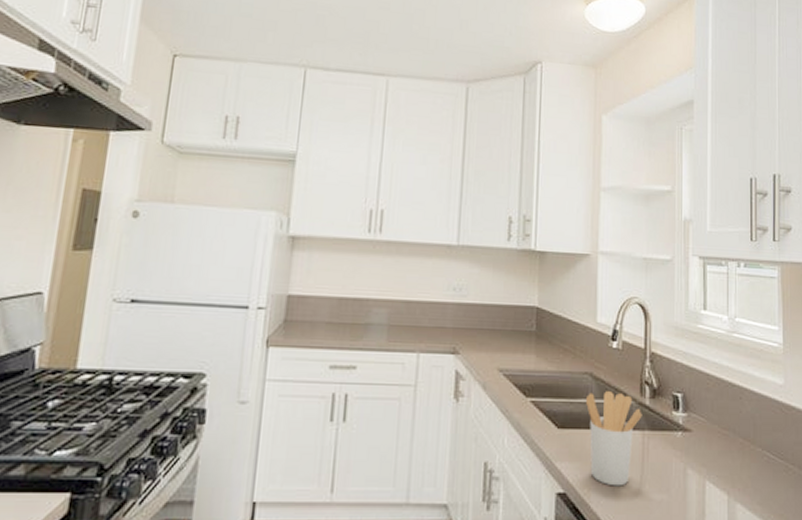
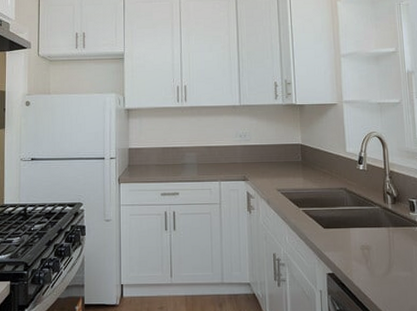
utensil holder: present [586,391,642,486] -> none [343,201,387,268]

